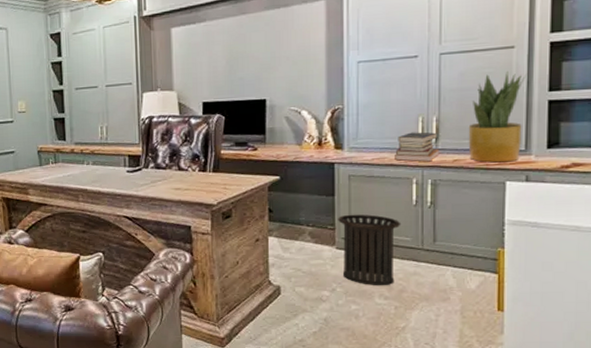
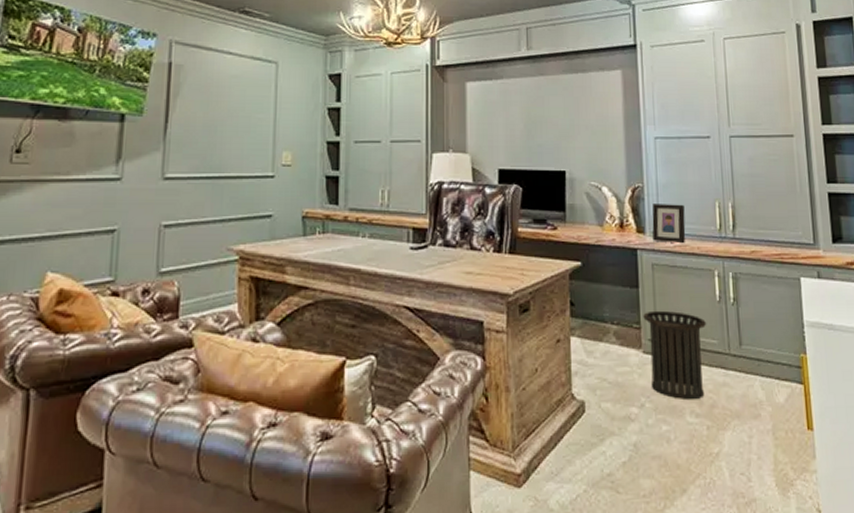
picture frame: none [351,121,385,157] -> present [652,204,686,244]
books: present [395,132,440,162] -> none [696,218,738,252]
planter: present [468,72,526,163] -> none [761,160,810,256]

